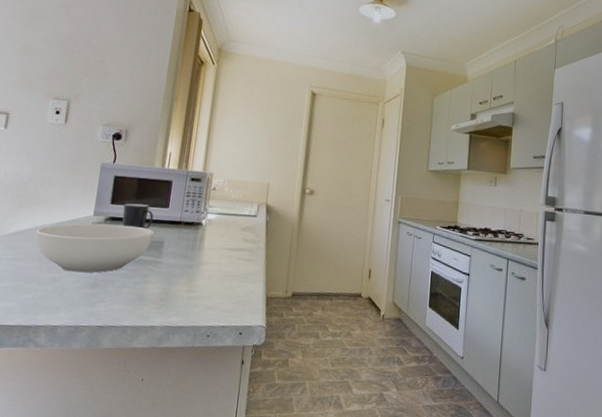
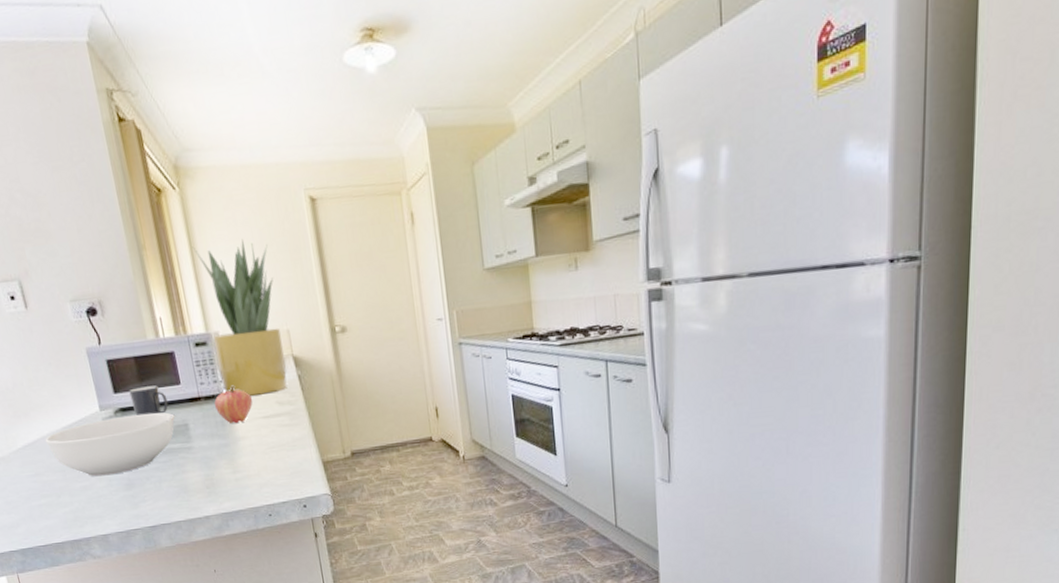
fruit: none [191,217,224,250] -> present [214,385,253,424]
planter: none [203,106,271,231] -> present [192,238,287,396]

